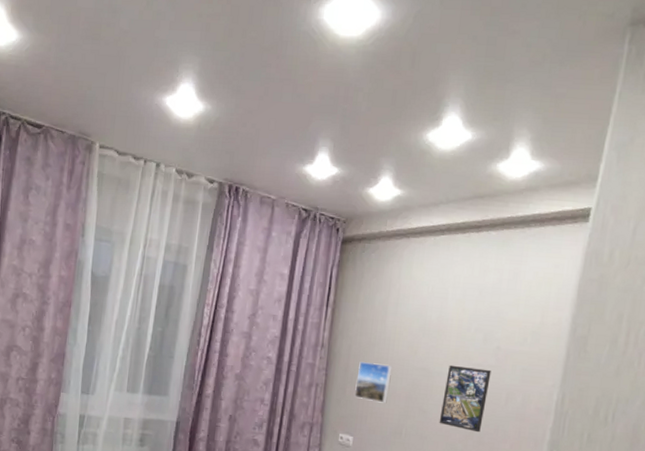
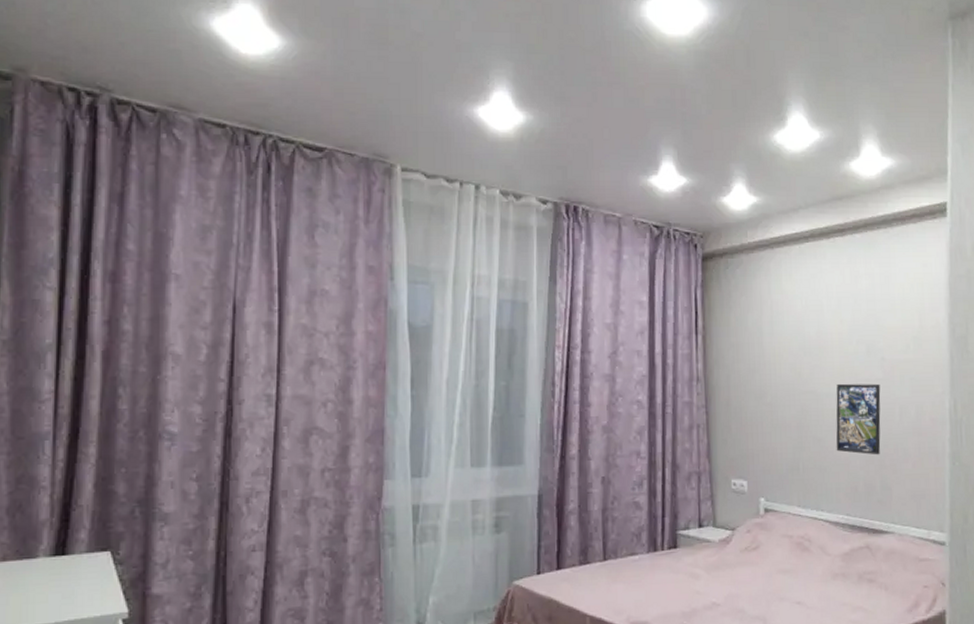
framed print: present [354,362,392,404] -> none [741,392,778,437]

